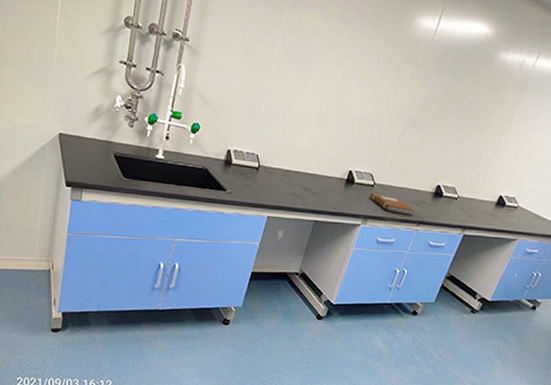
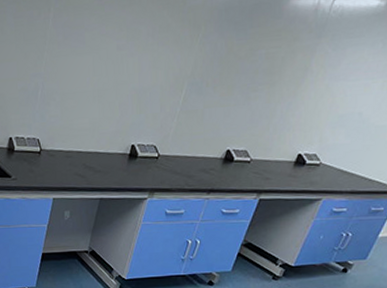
notebook: present [370,193,415,216] -> none [155,165,204,185]

